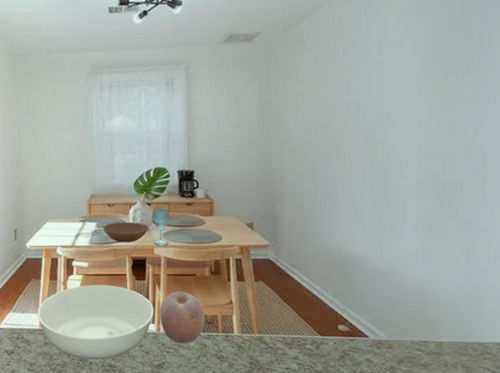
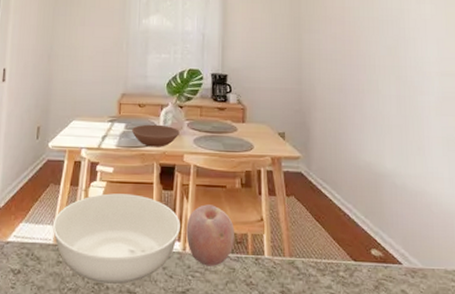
wine glass: present [151,208,170,245] -> none [182,111,202,152]

